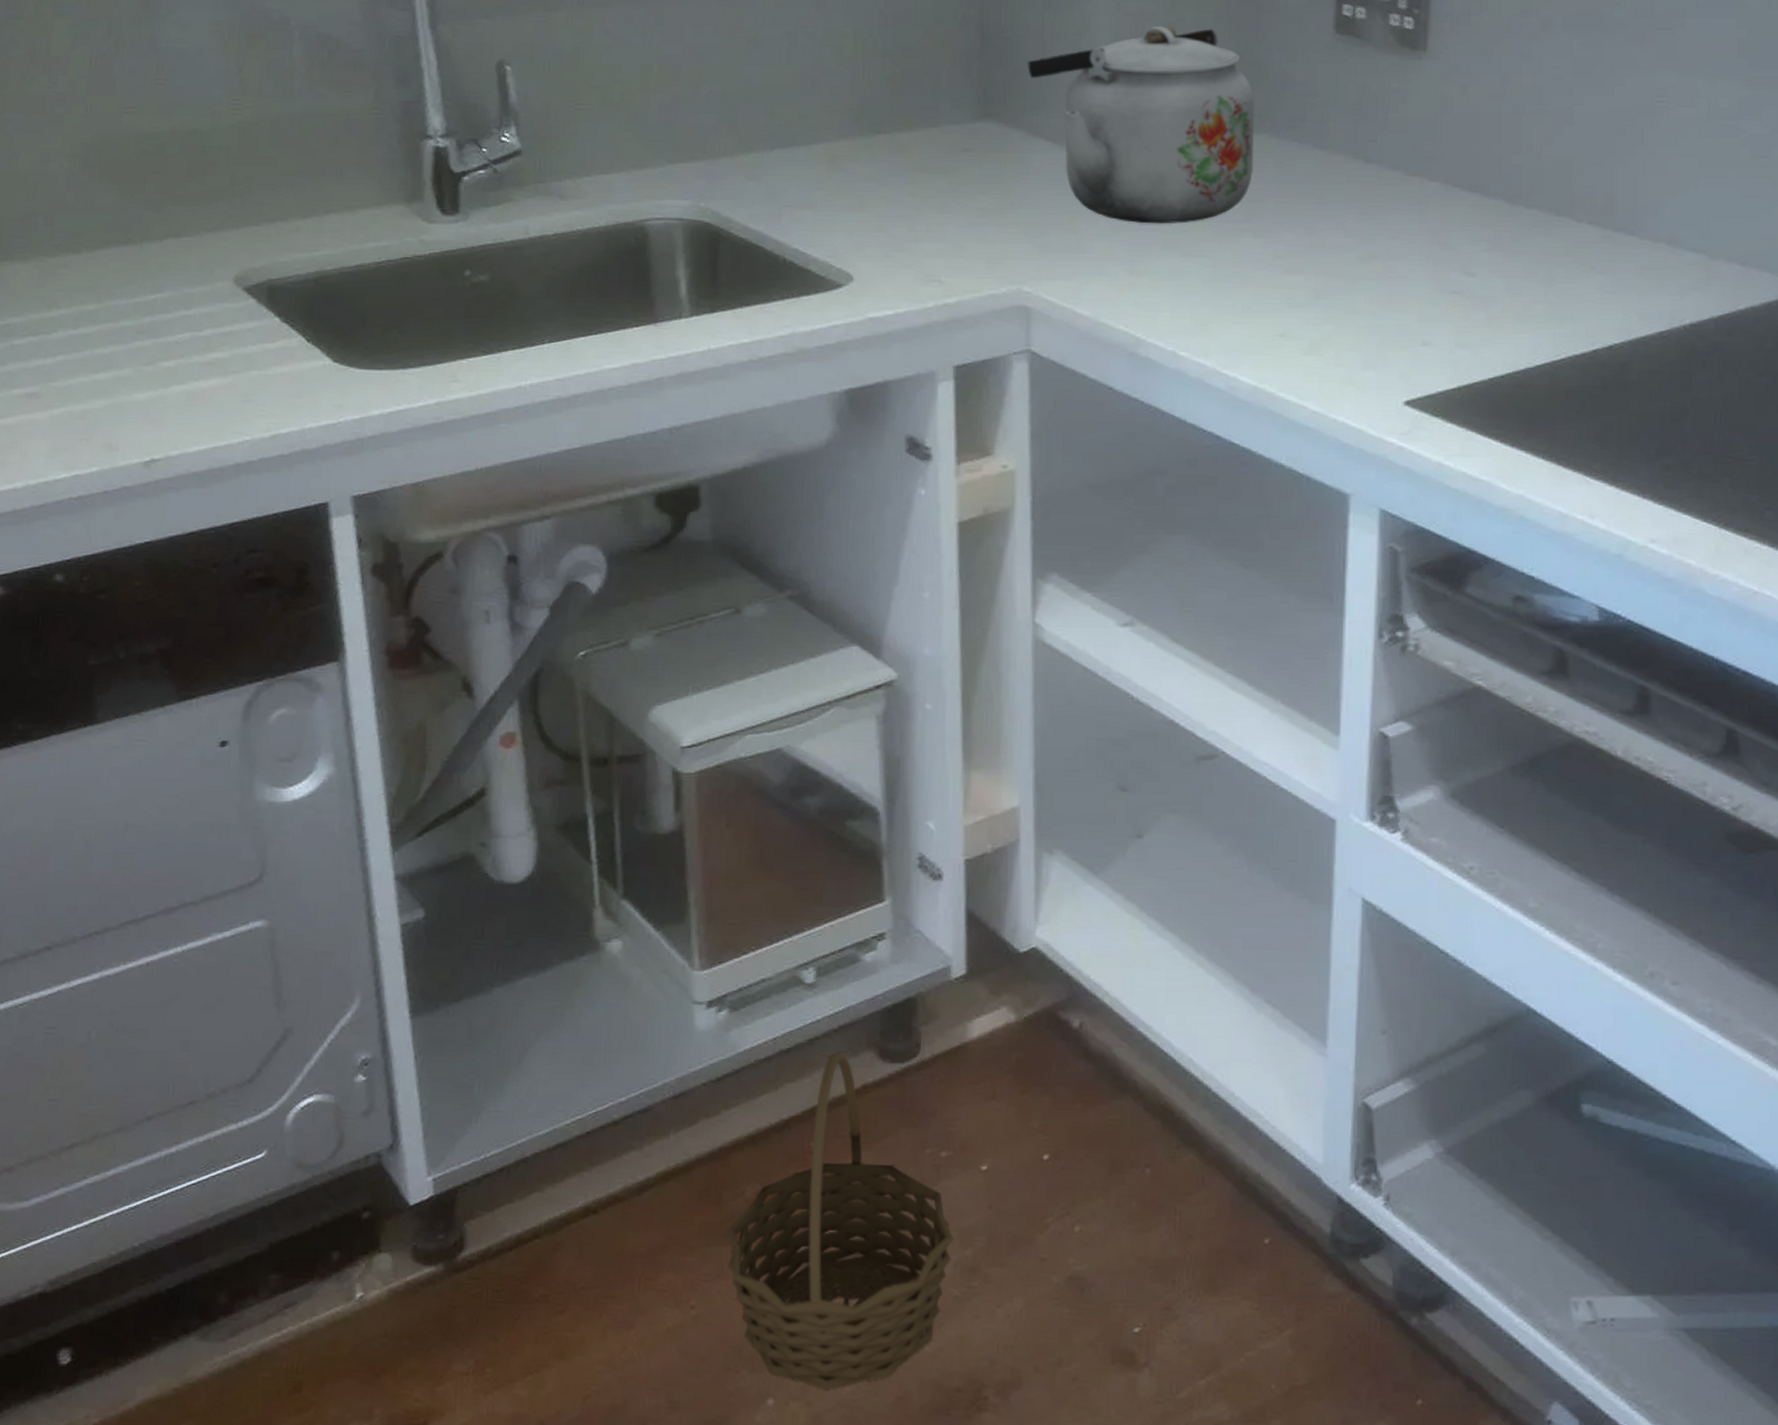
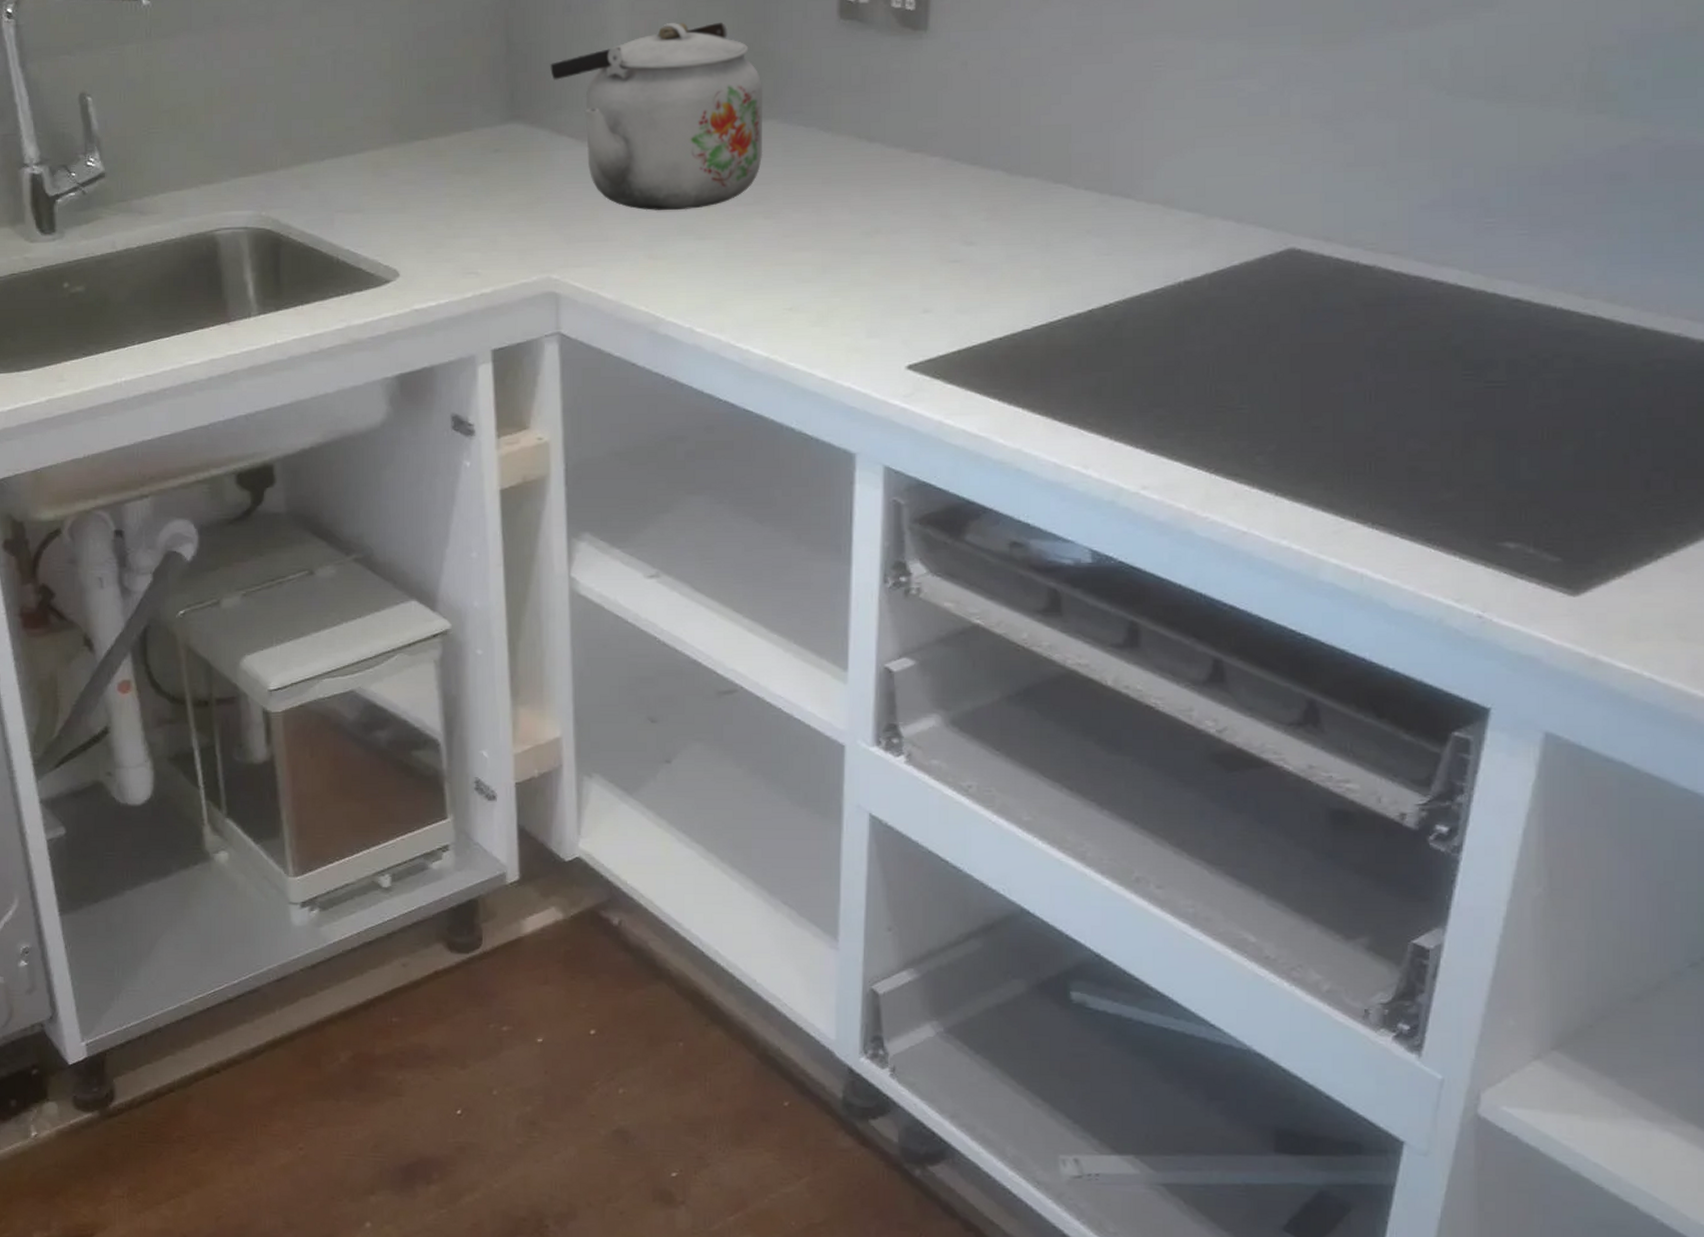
basket: present [726,1052,954,1390] -> none [326,944,516,1217]

